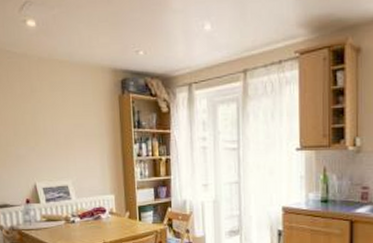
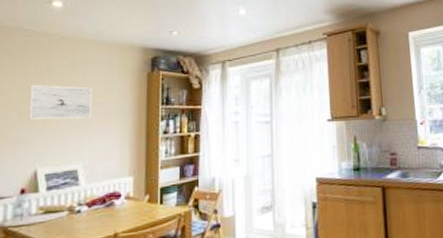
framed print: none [19,105,73,140] -> present [28,84,92,120]

